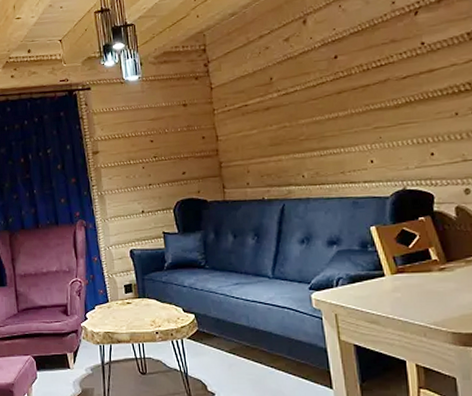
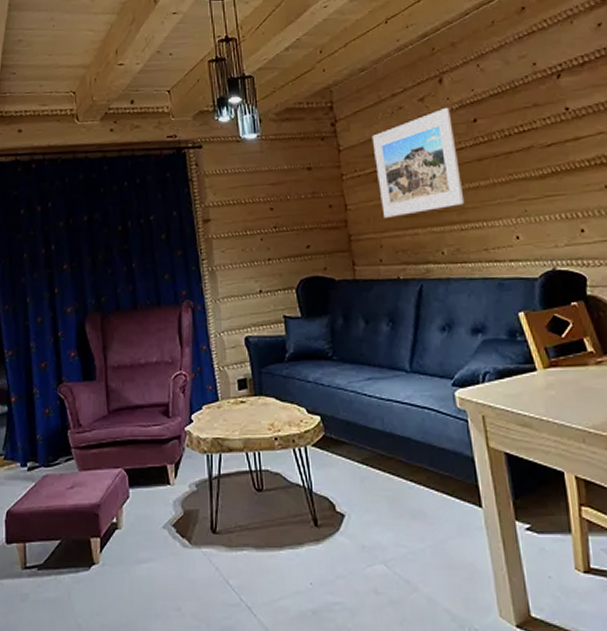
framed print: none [240,45,324,147] -> present [371,107,465,218]

